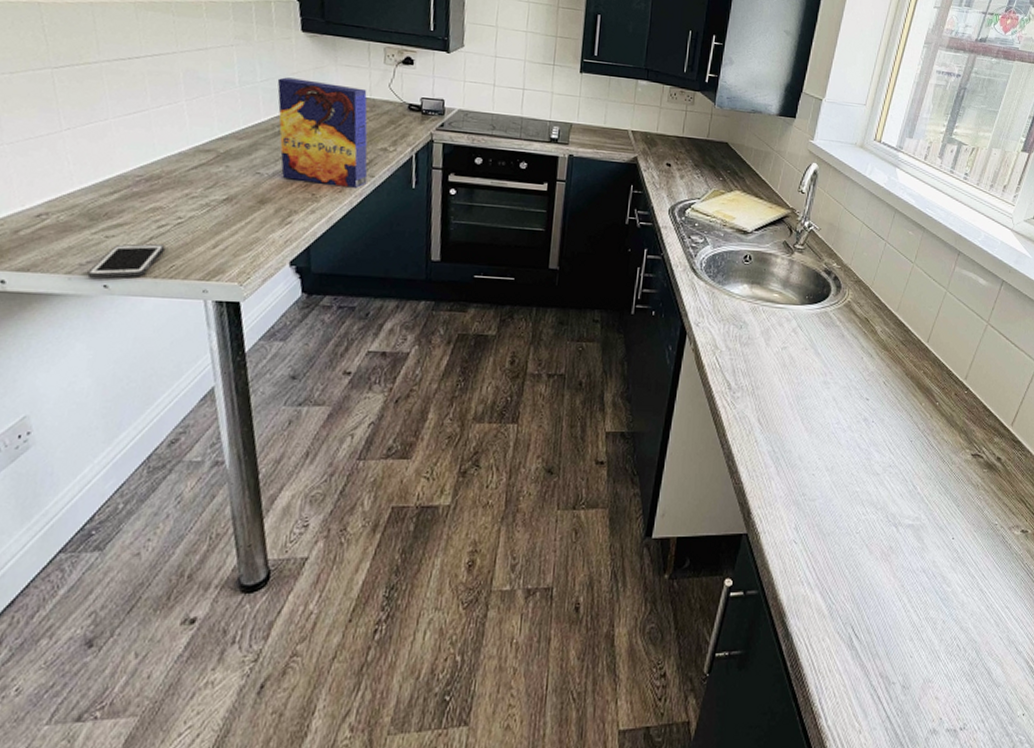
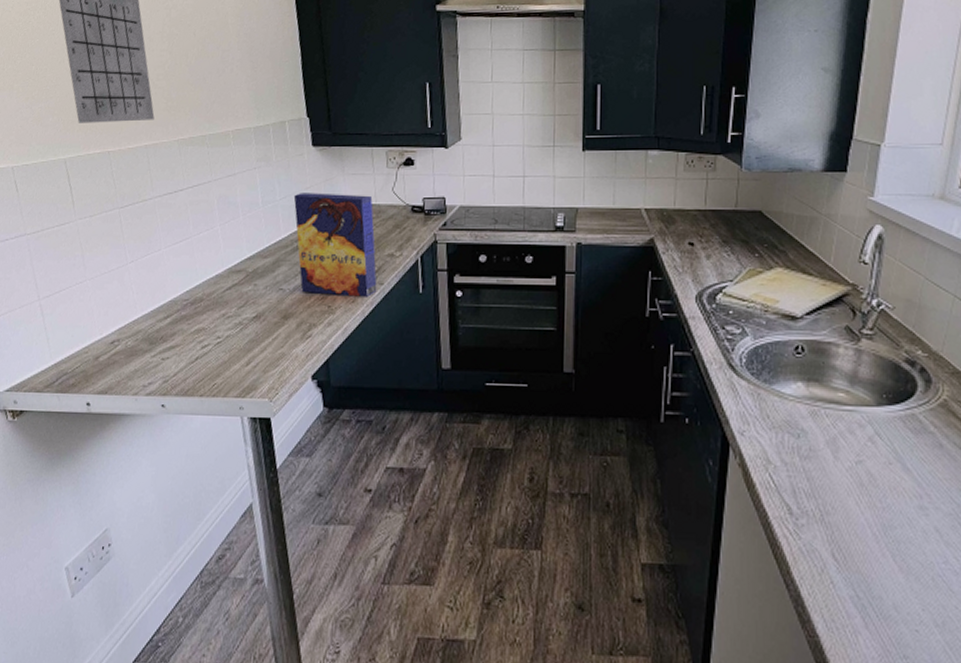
cell phone: present [87,243,165,279] -> none [149,363,208,399]

